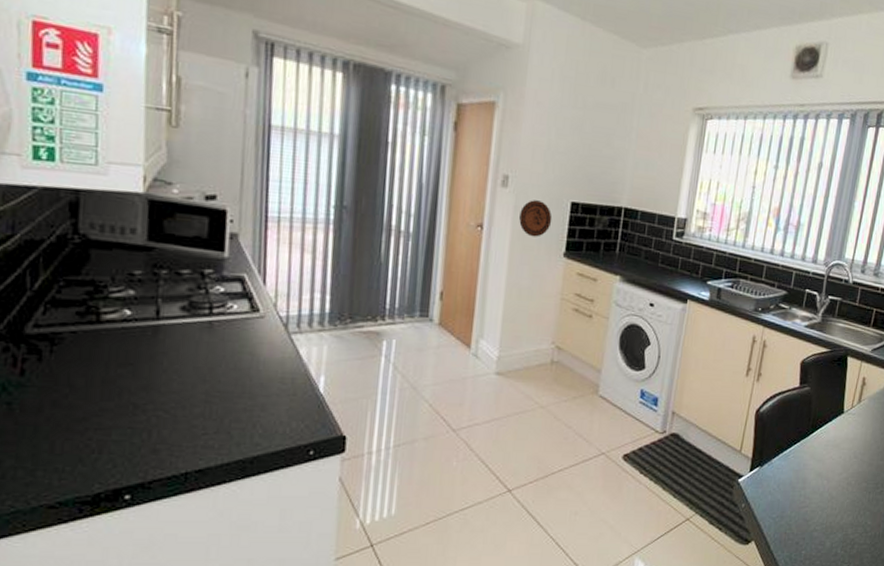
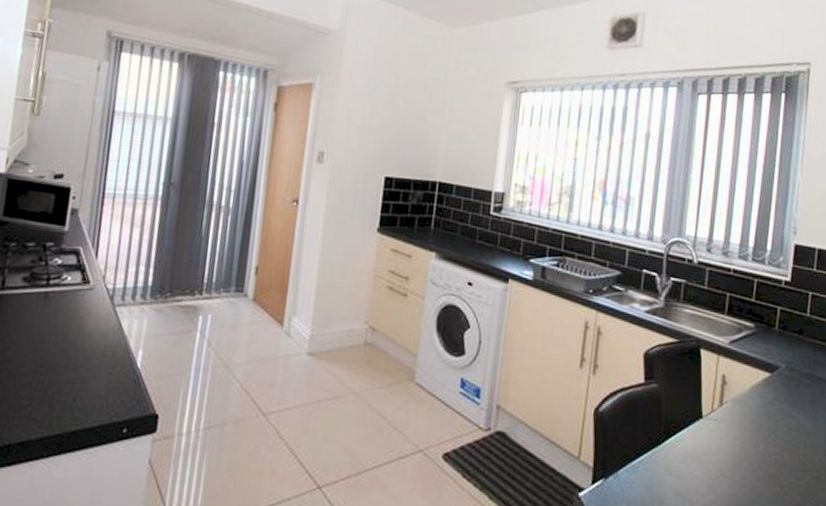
decorative plate: present [519,200,553,237] -> none [333,175,366,212]

